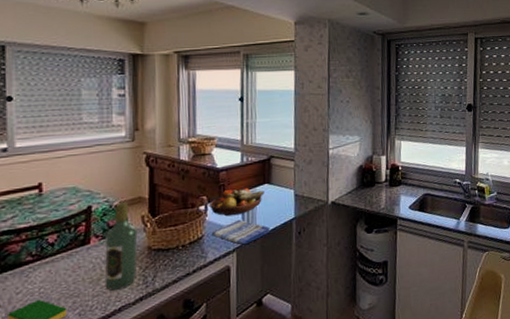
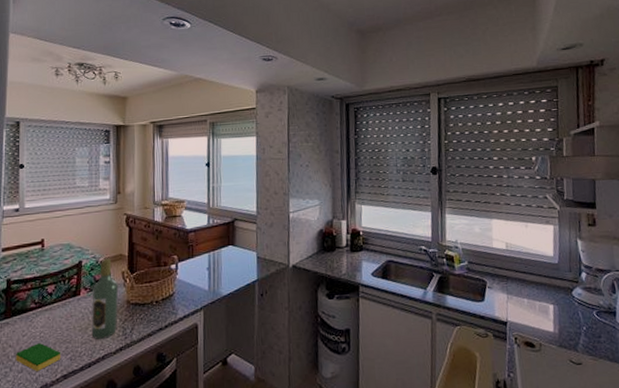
fruit bowl: present [210,188,265,216] -> none [180,249,229,275]
dish towel: present [211,219,270,245] -> none [181,279,235,304]

